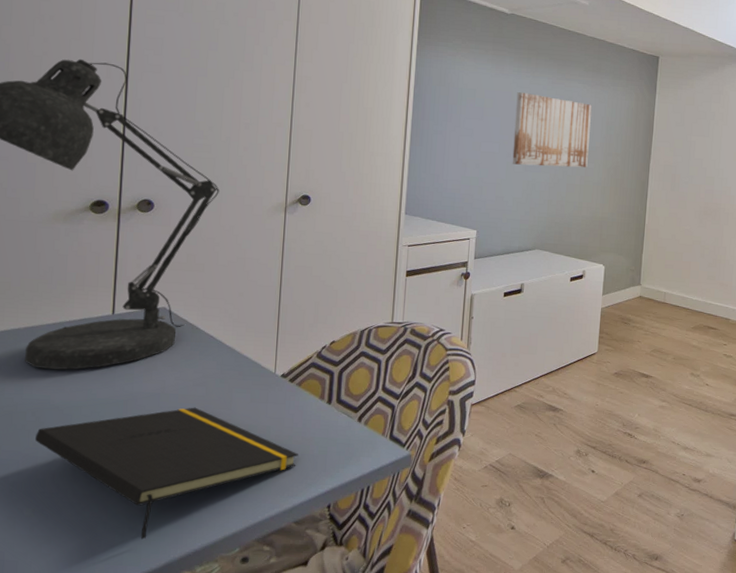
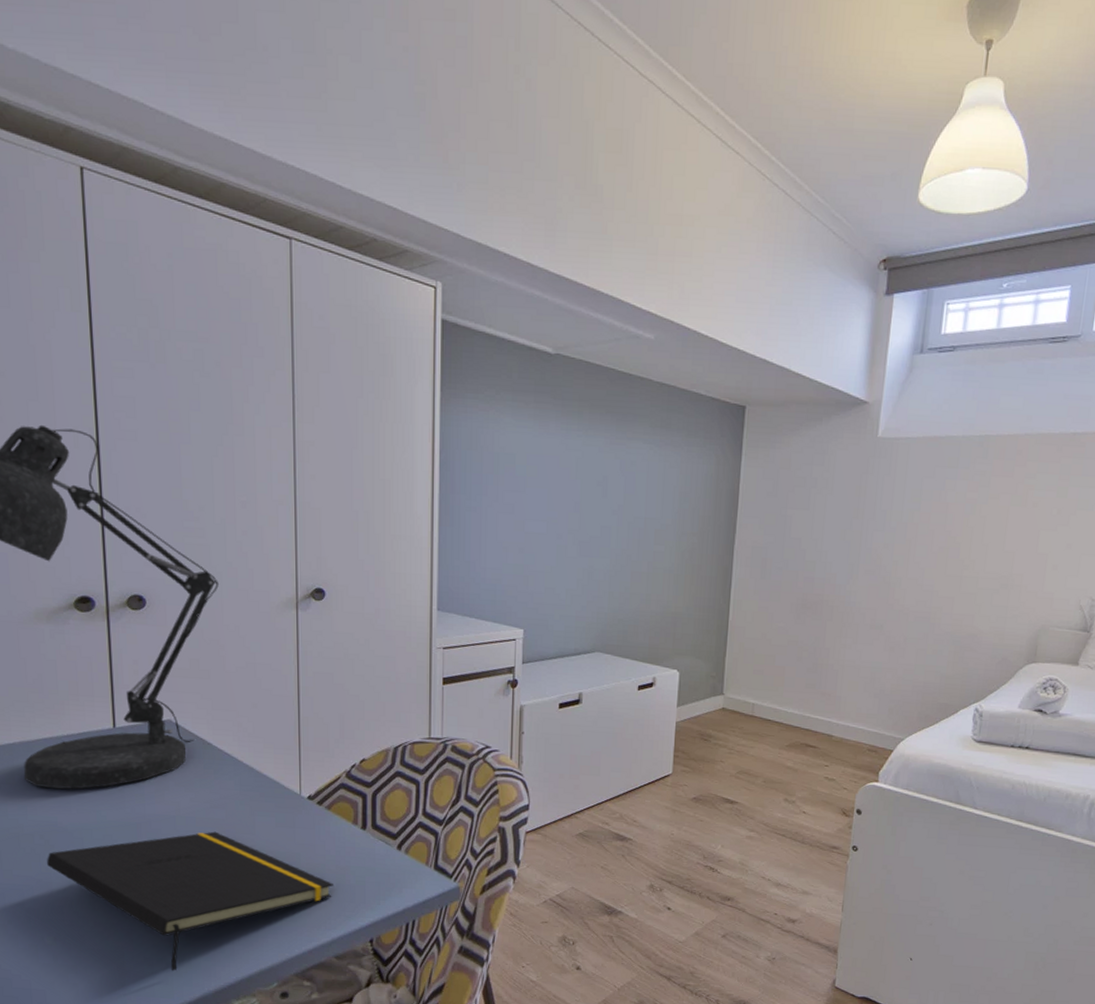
wall art: present [512,92,592,168] -> none [563,456,661,551]

